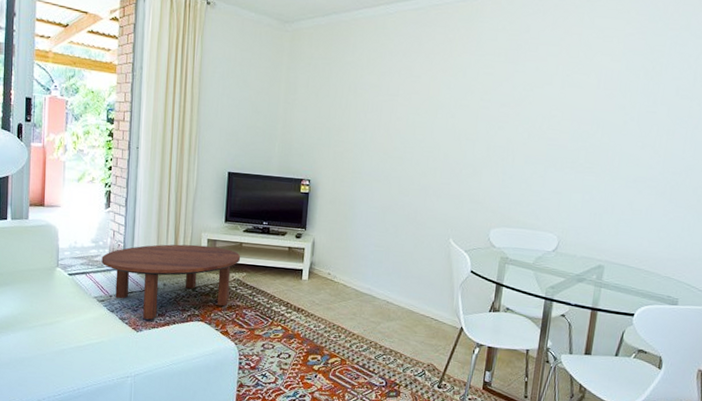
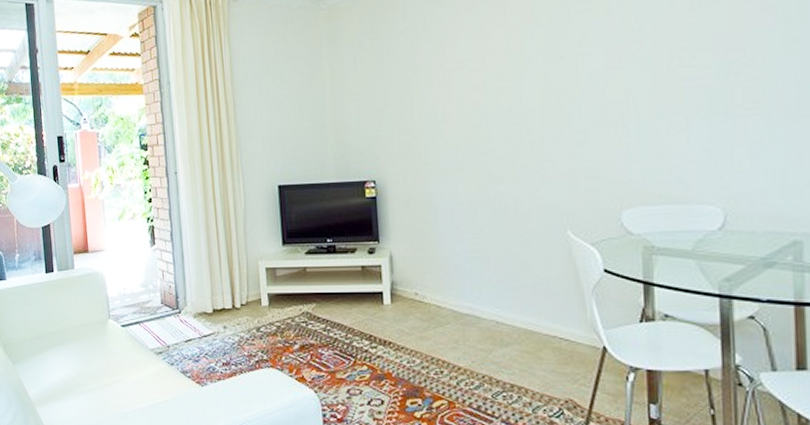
coffee table: present [101,244,241,320] -> none [153,276,307,370]

